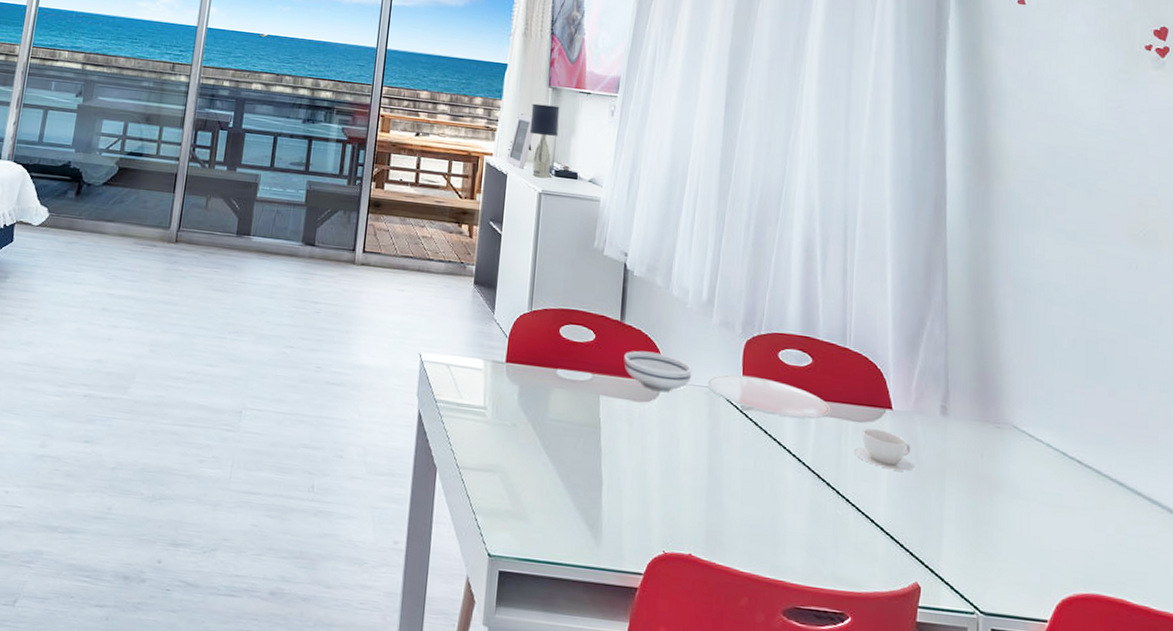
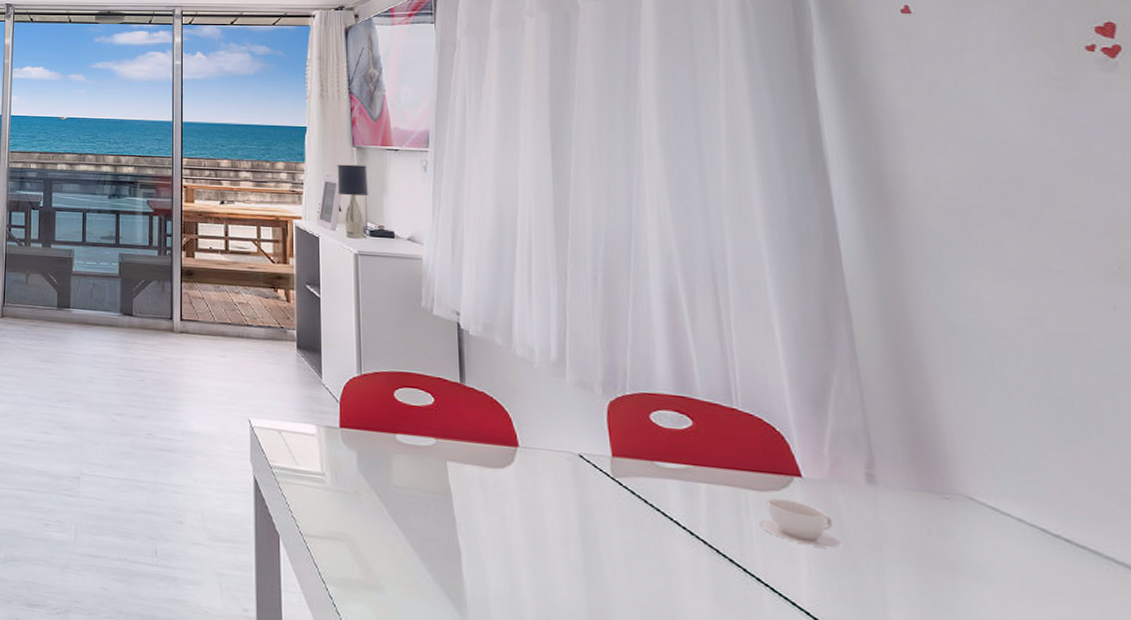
bowl: present [623,350,692,393] -> none [469,414,550,458]
plate: present [706,374,831,419] -> none [567,438,724,488]

